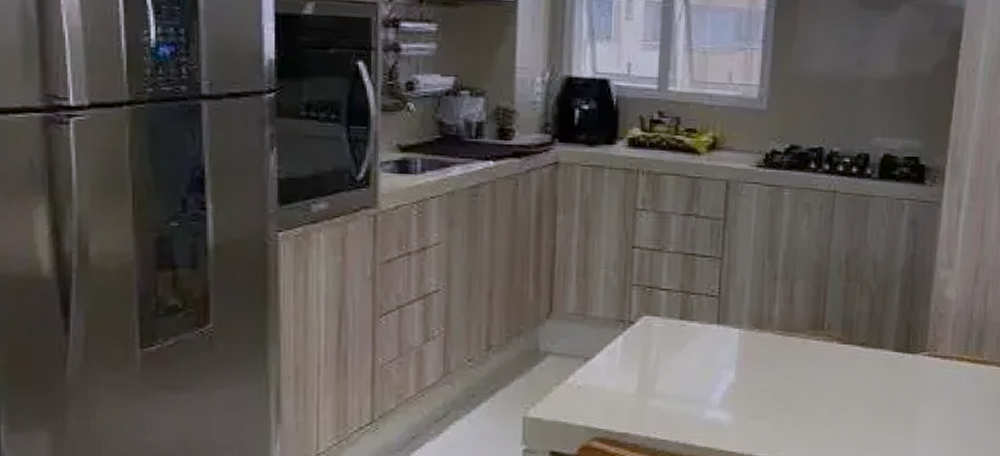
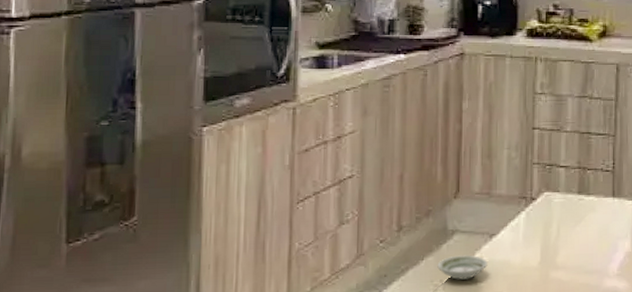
saucer: none [528,378,582,404] -> present [437,255,488,280]

